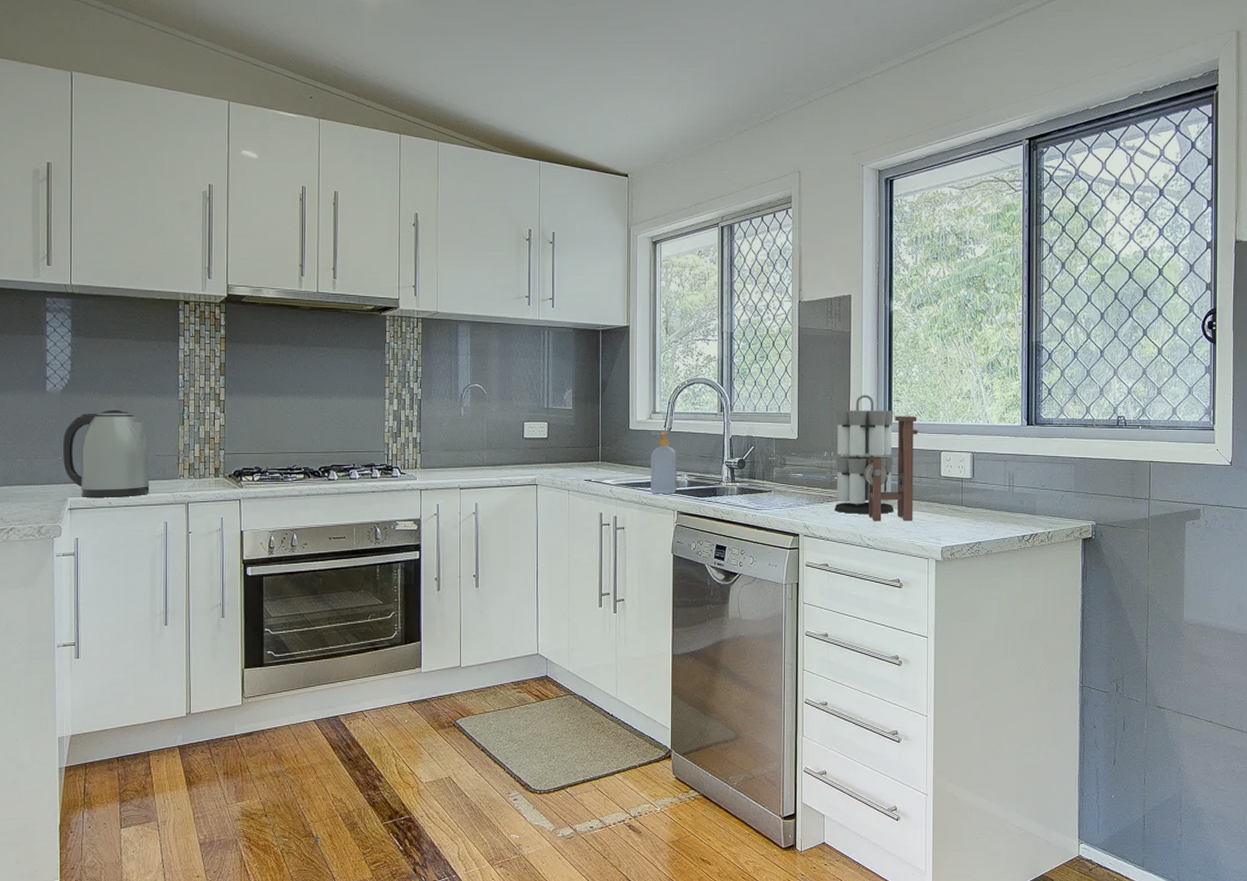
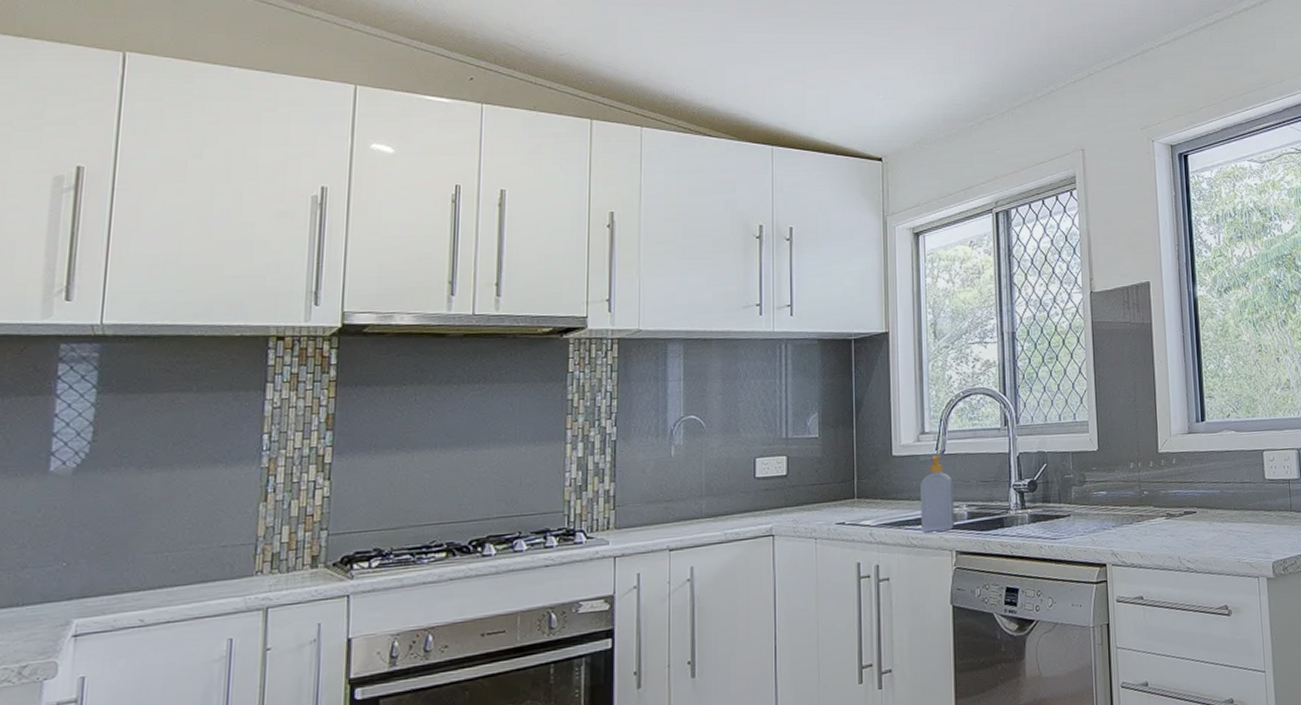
kettle: present [62,409,150,497] -> none [68,488,210,617]
spice rack: present [835,394,894,514] -> none [1141,392,1216,533]
paper towel holder: present [863,416,918,522] -> none [1177,413,1238,540]

